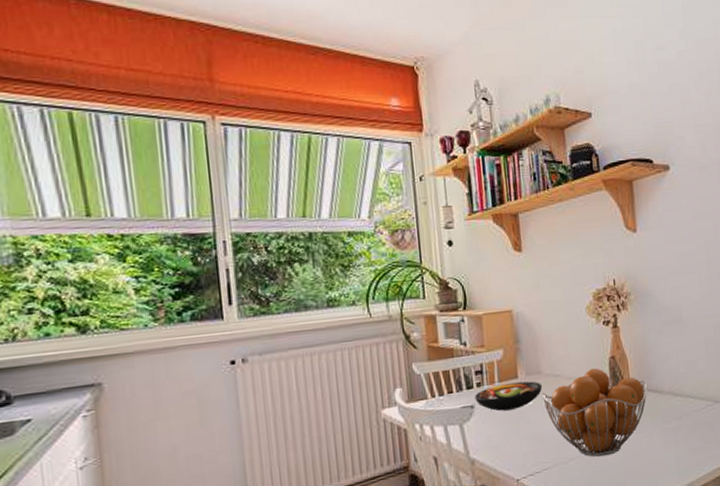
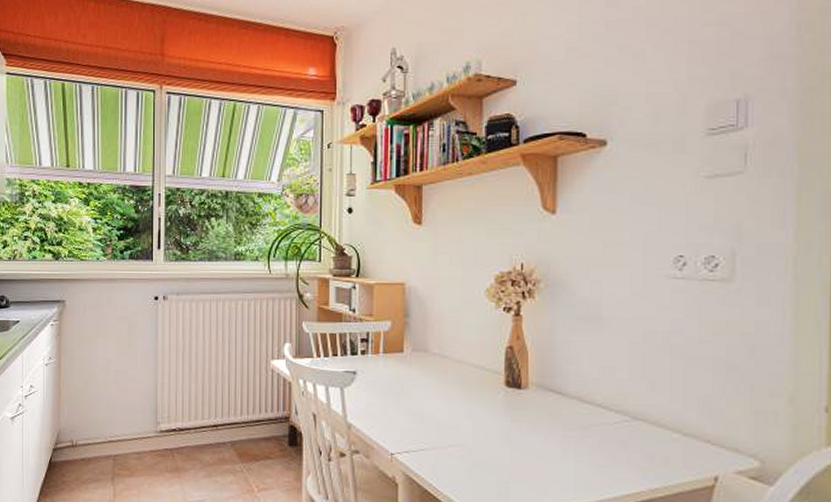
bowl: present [474,381,543,412] -> none [358,355,429,383]
fruit basket: present [542,368,647,457] -> none [427,356,547,451]

